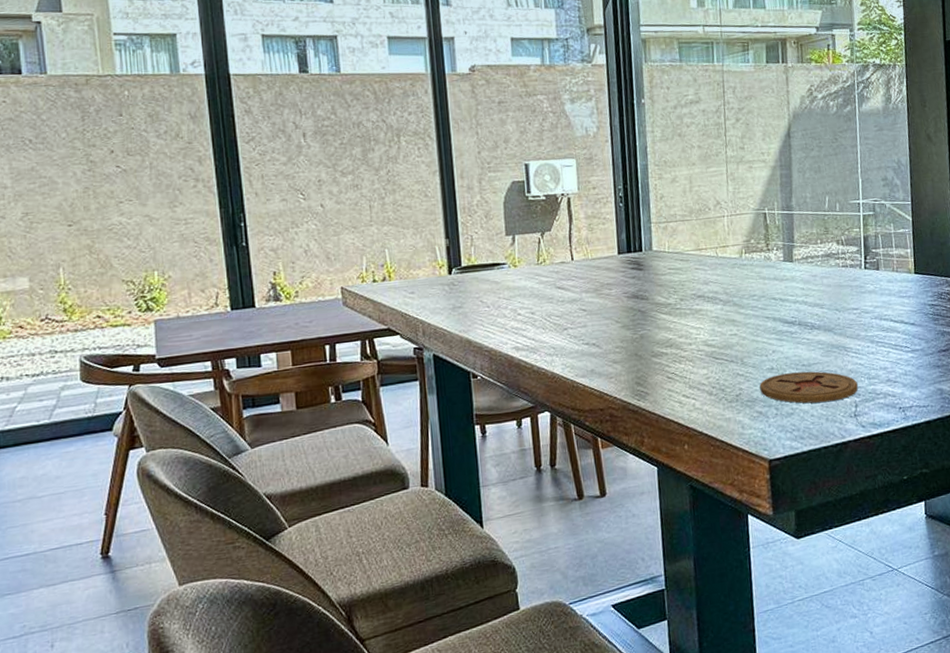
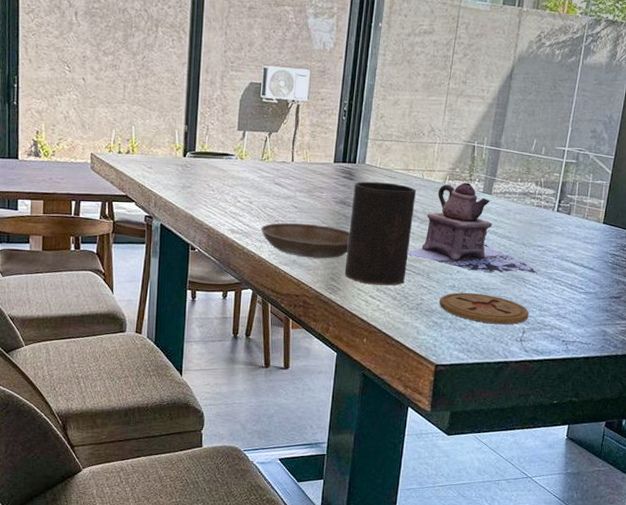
saucer: none [549,325,651,365] -> present [261,222,350,259]
cup: none [644,266,718,383] -> present [344,181,417,286]
teapot: none [715,253,857,349] -> present [407,182,537,273]

